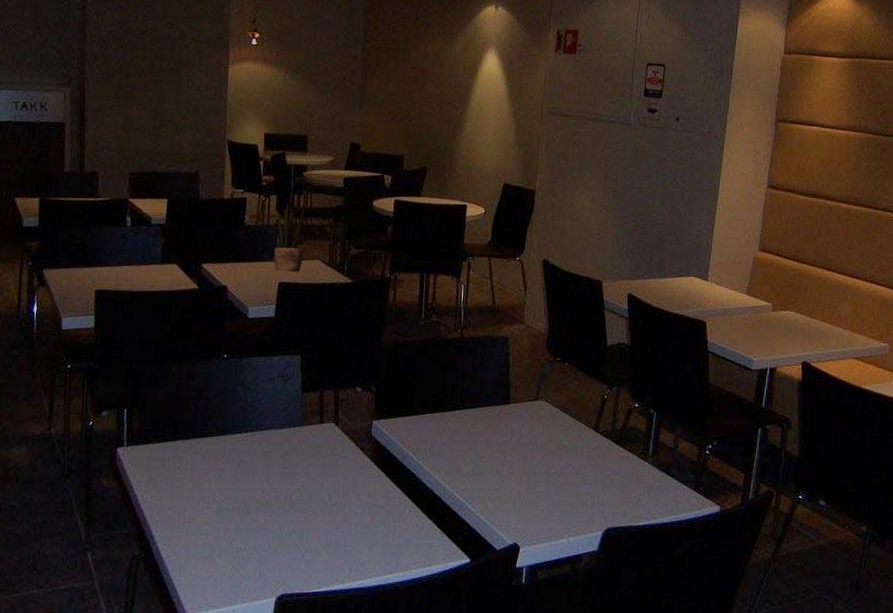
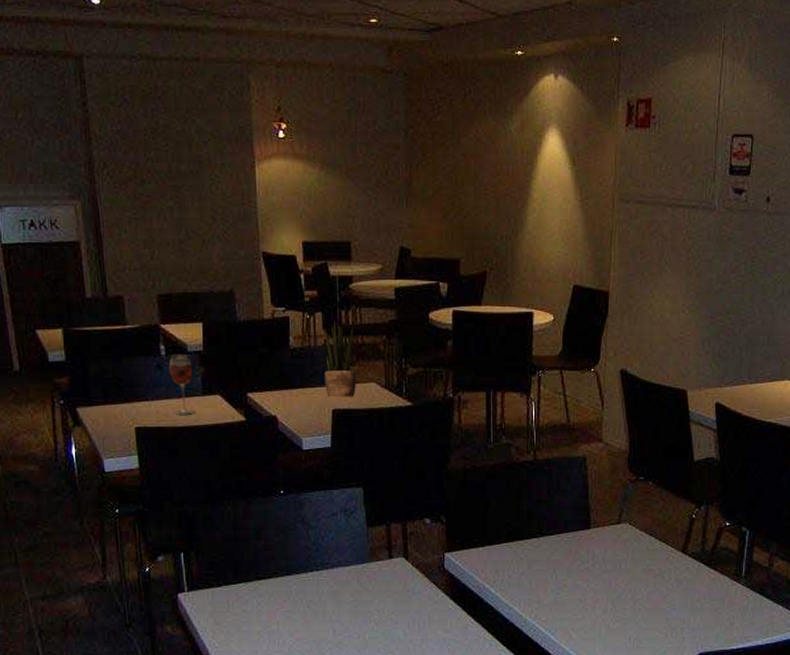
wineglass: none [132,225,155,282] -> present [168,353,195,416]

